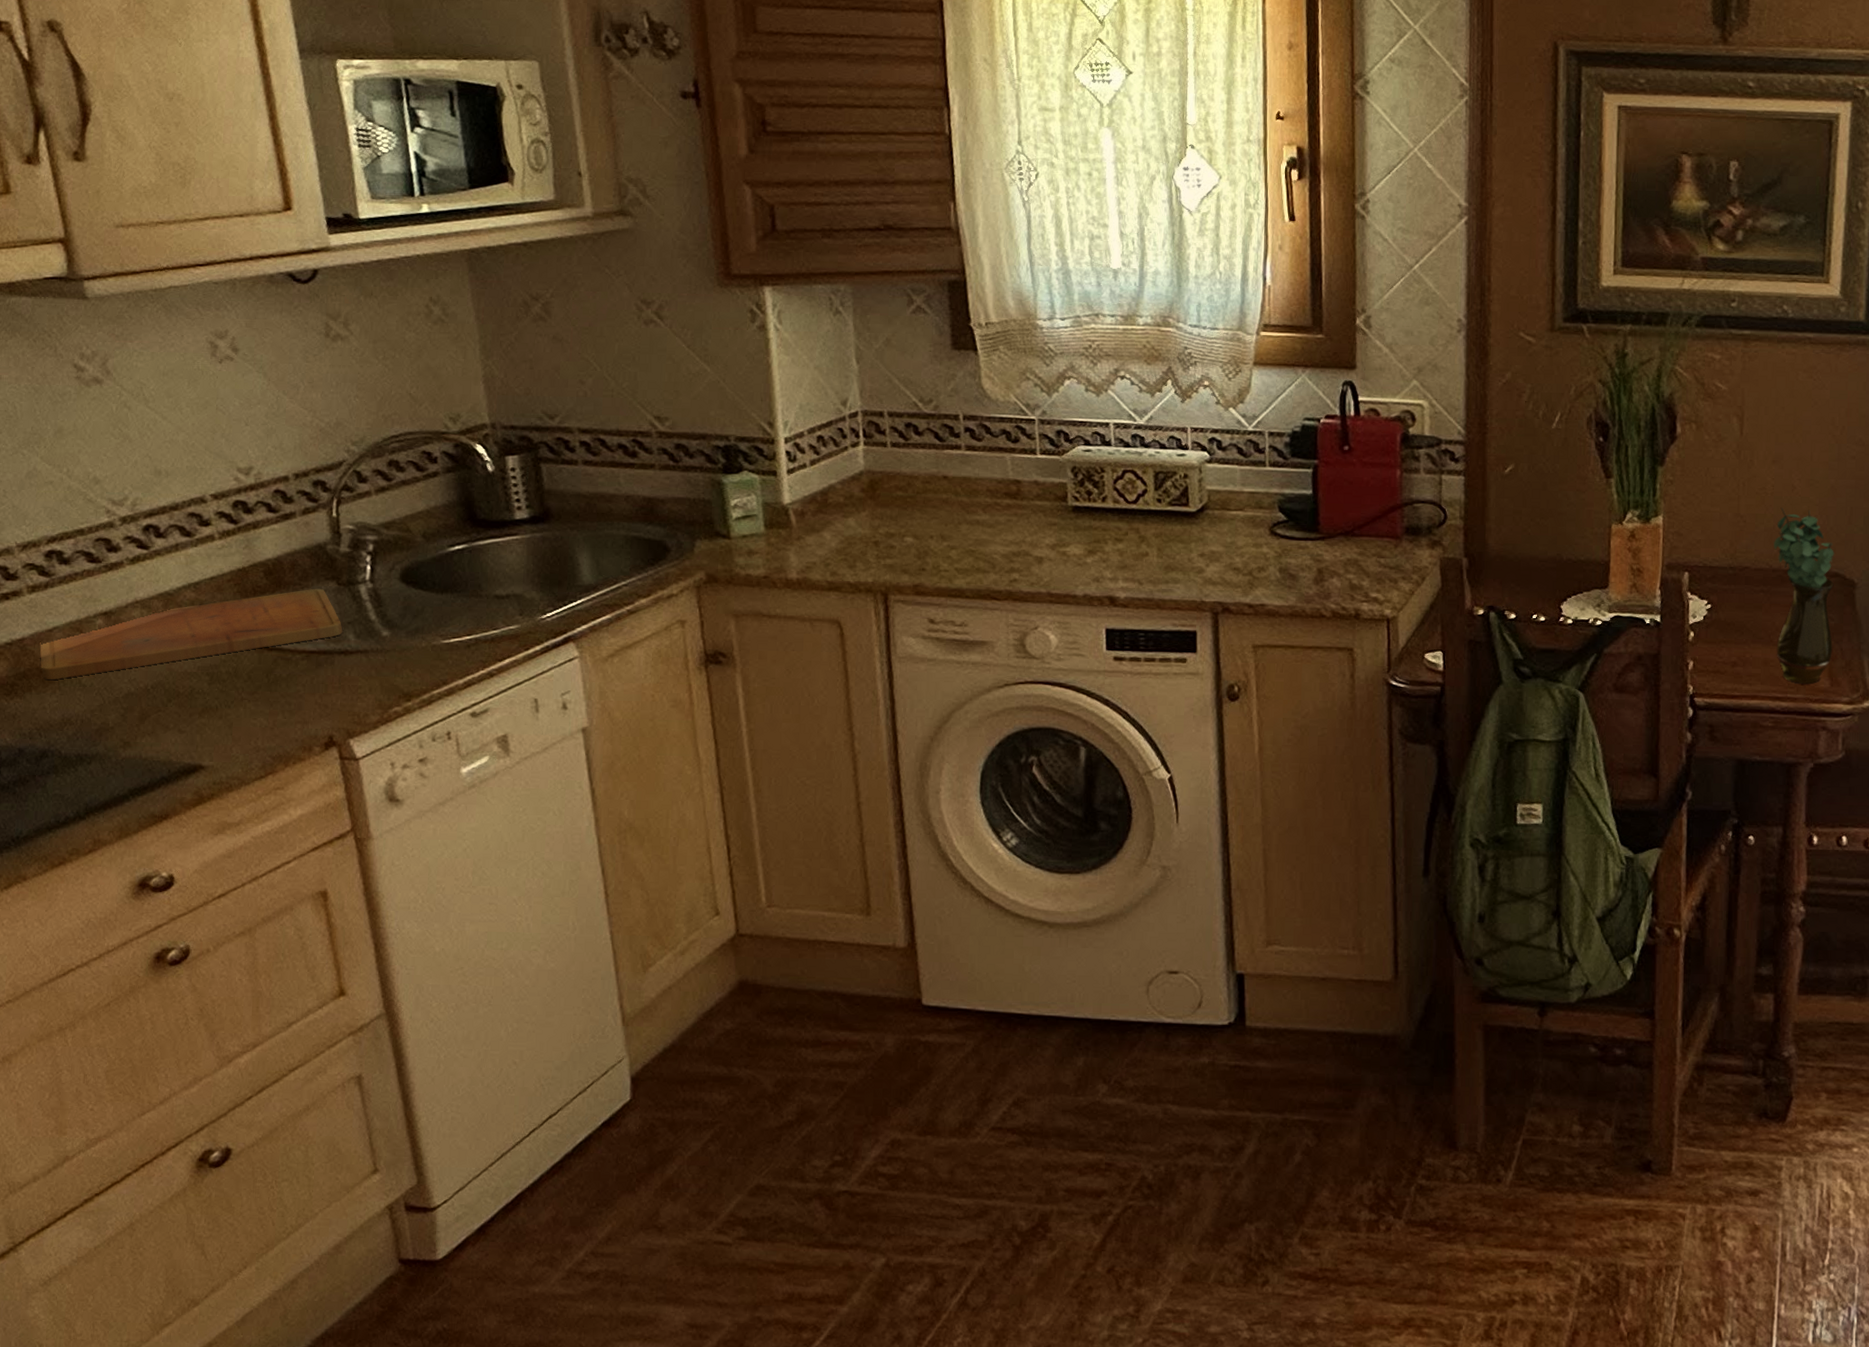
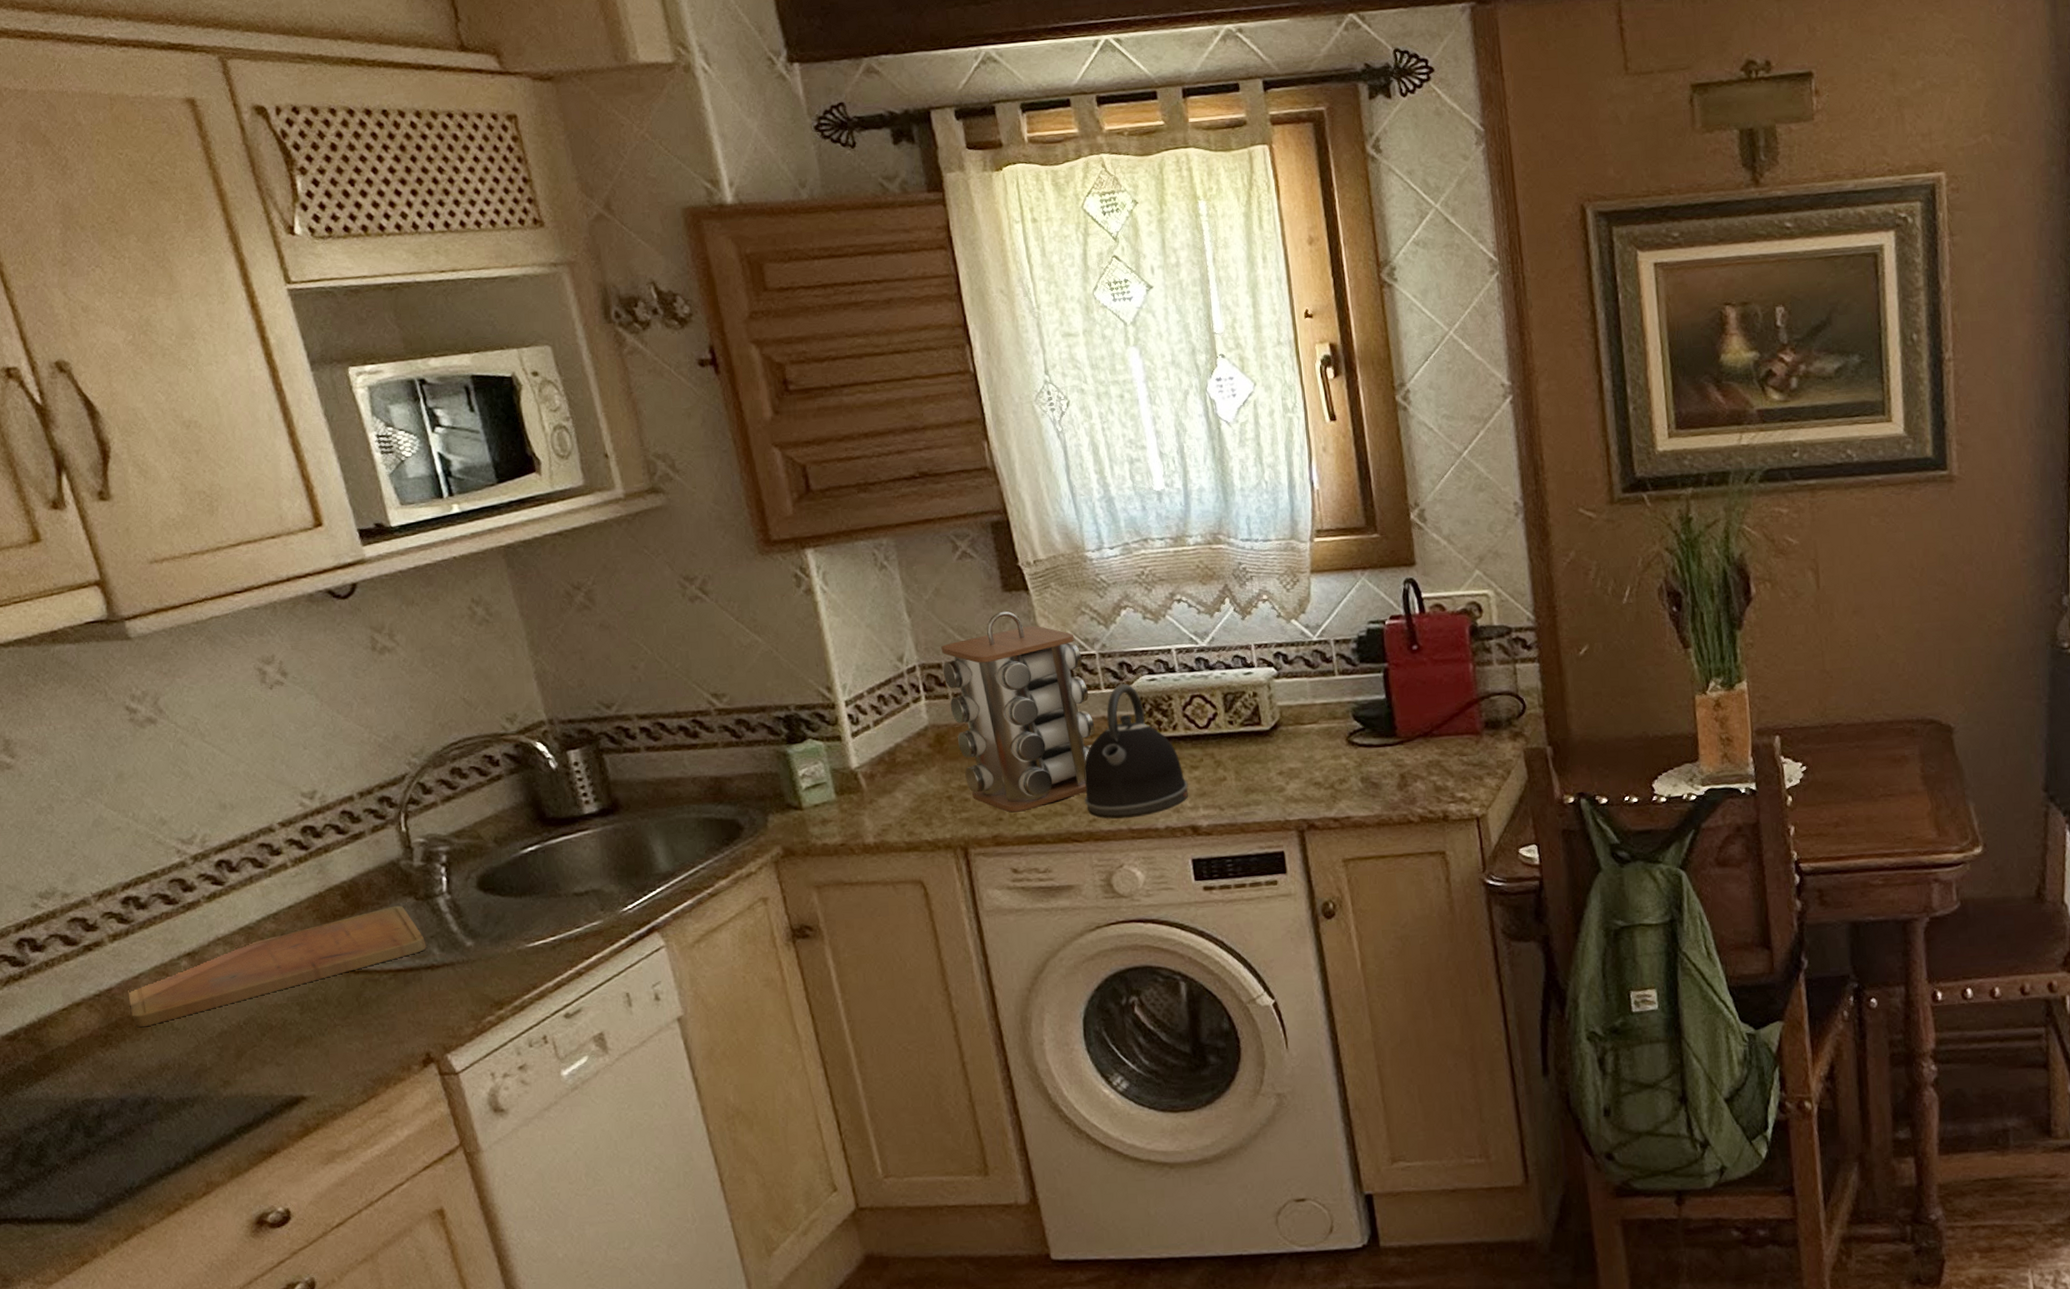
spice rack: none [884,368,1026,564] -> present [941,611,1095,813]
kettle: none [1007,451,1111,583] -> present [1084,683,1188,820]
vase: present [1774,507,1834,684] -> none [1864,657,1937,837]

